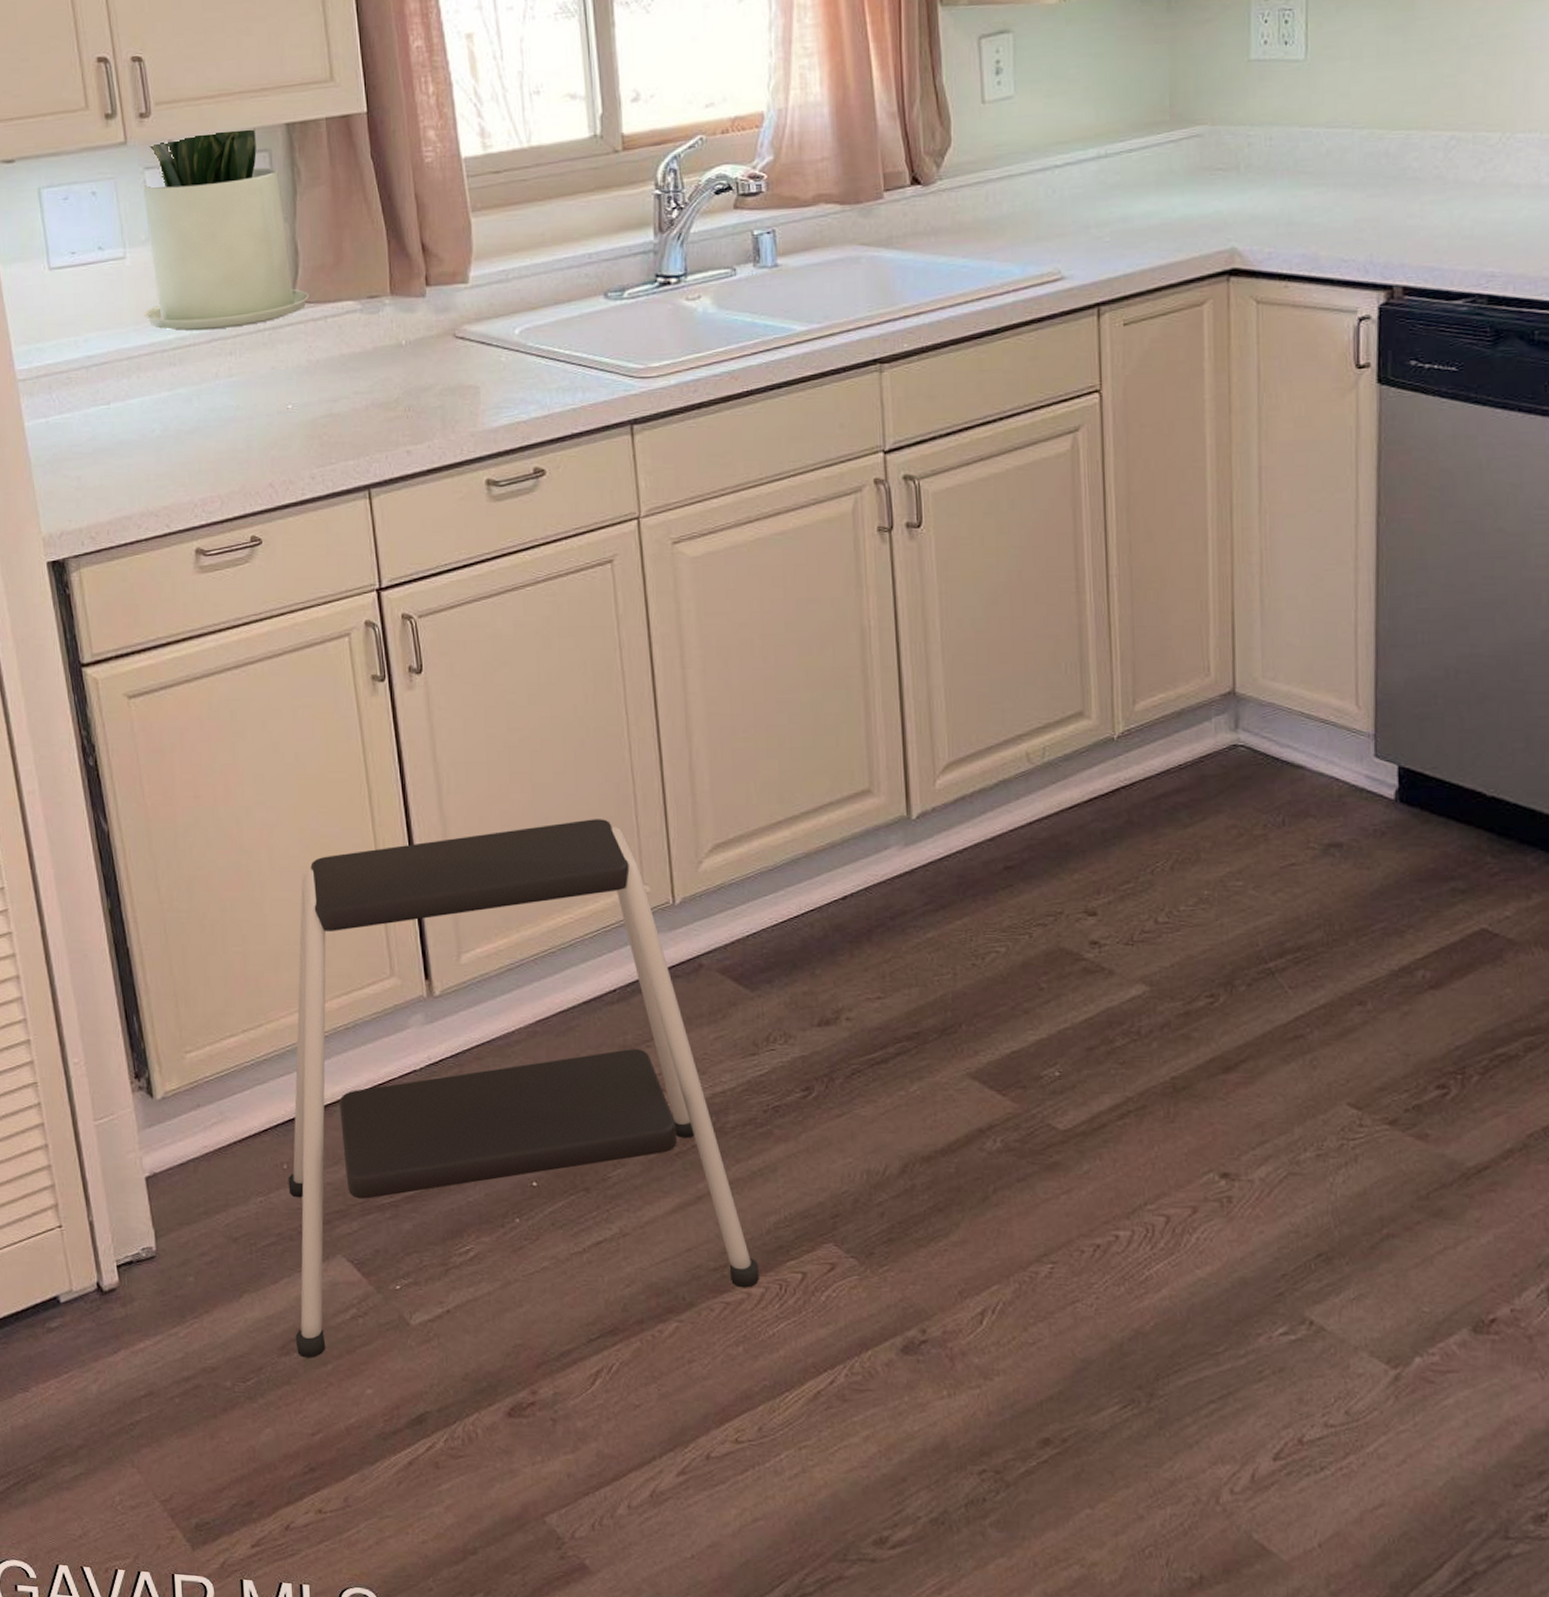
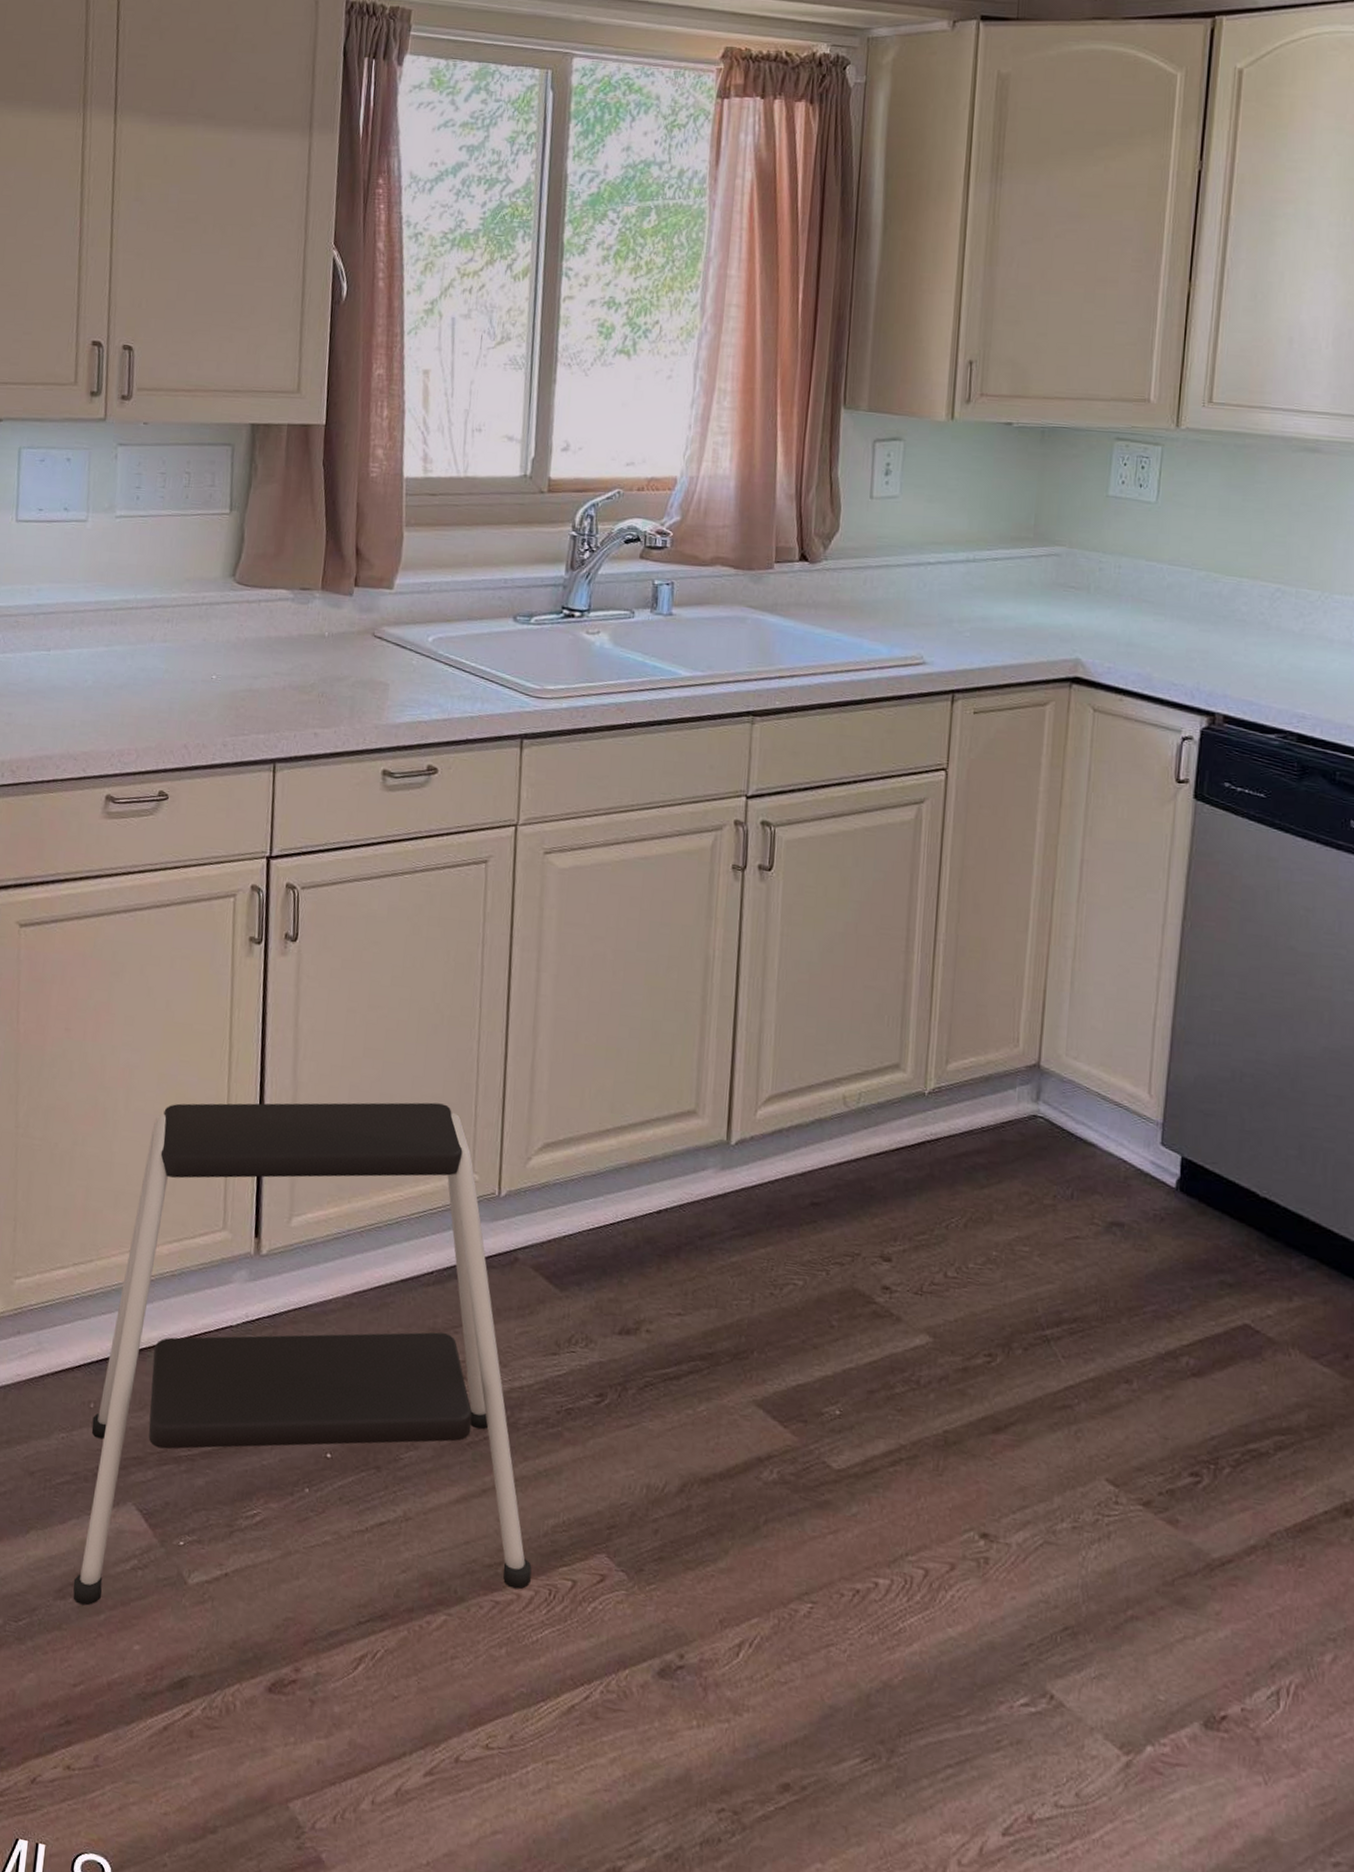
planter: present [142,127,309,331] -> none [95,423,248,598]

